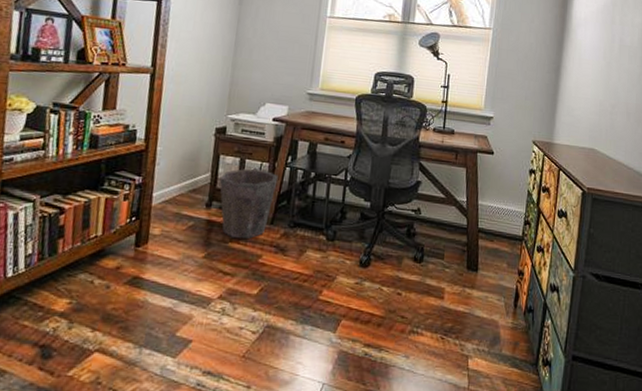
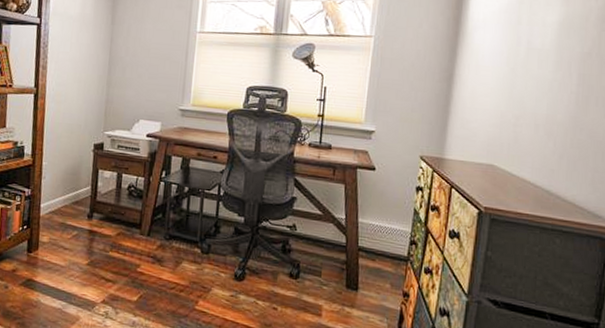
waste bin: present [219,169,279,239] -> none [99,183,154,249]

